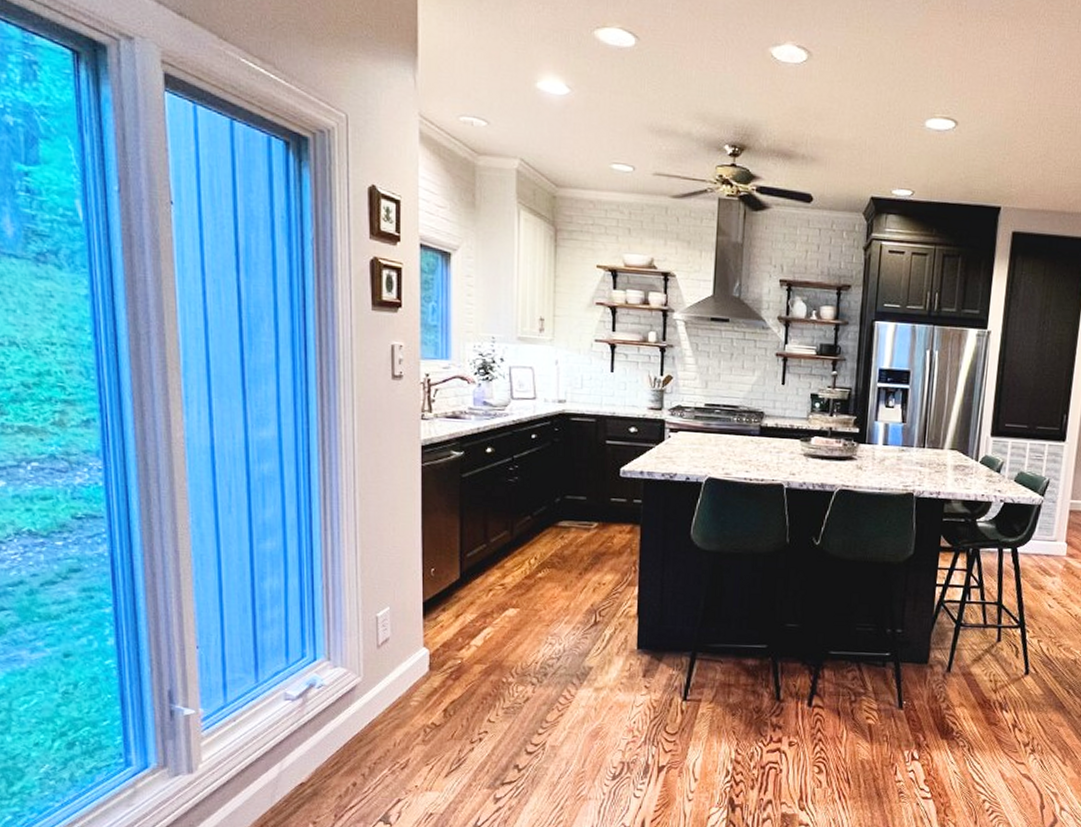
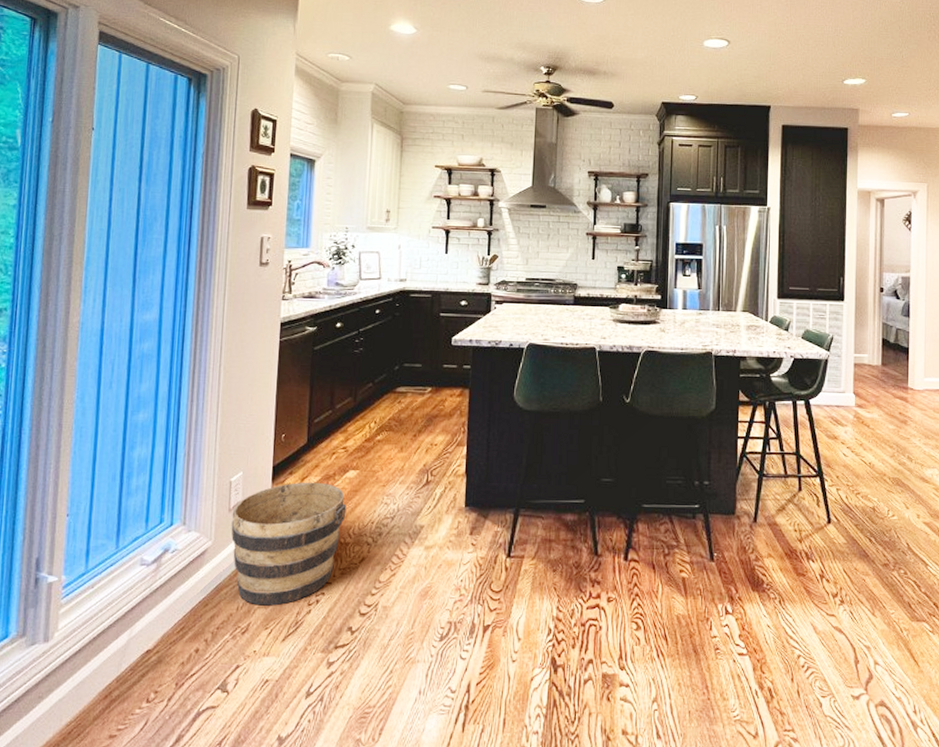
bucket: none [381,619,507,743] -> present [231,482,347,606]

